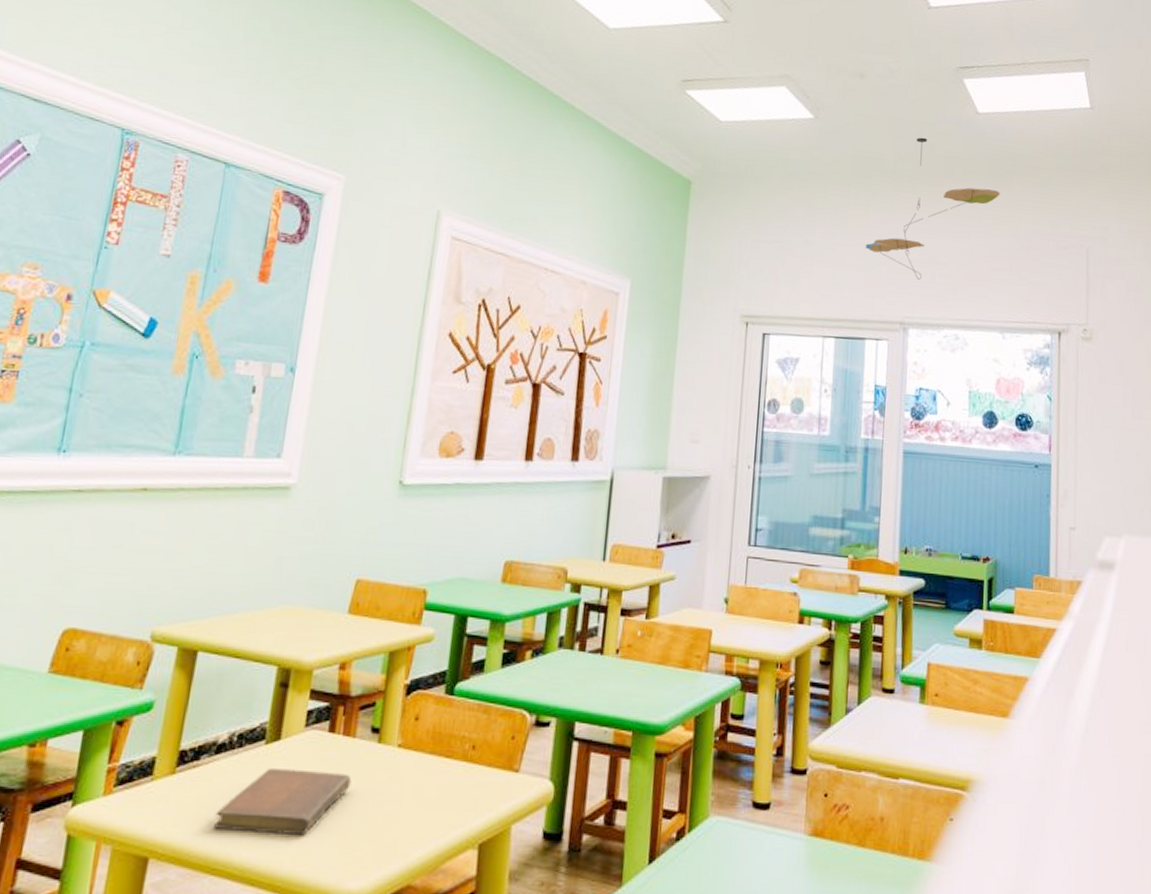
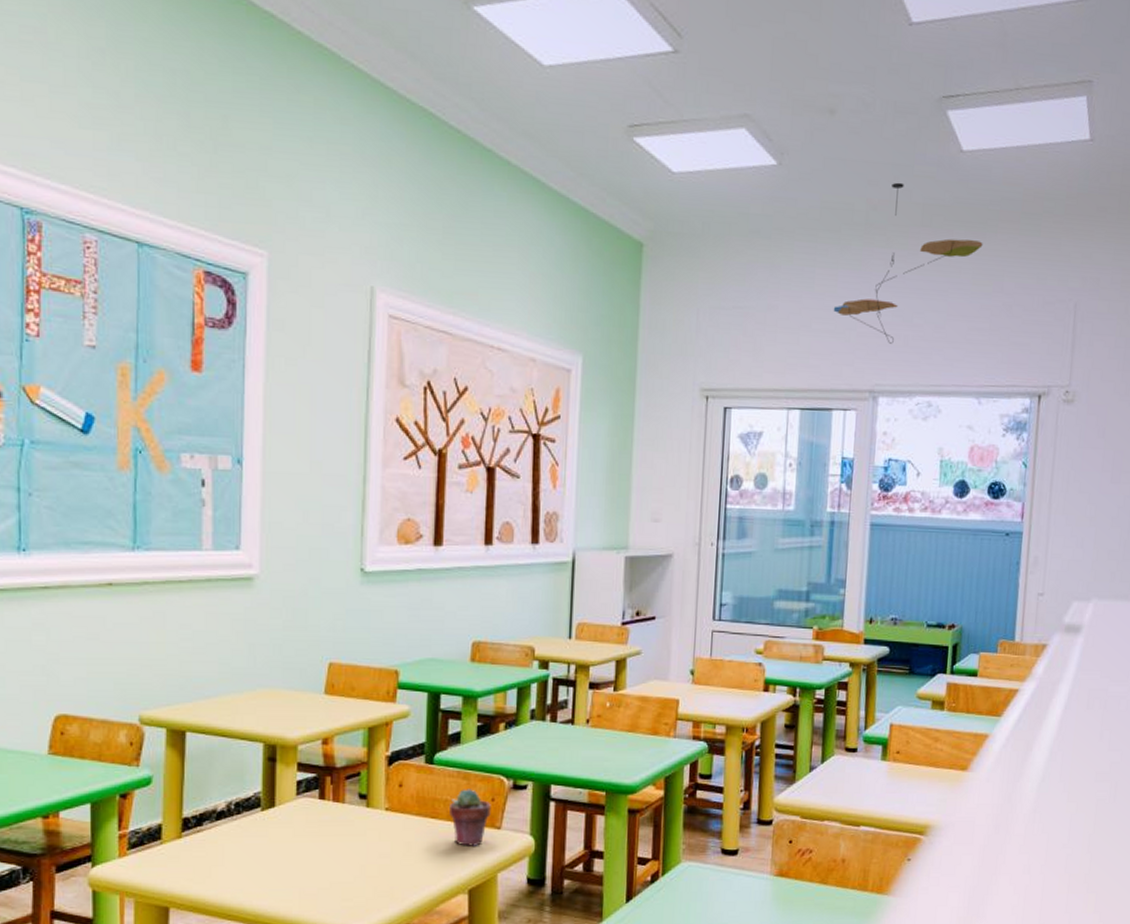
notebook: present [214,767,352,836] -> none [224,830,345,887]
potted succulent: none [465,724,511,792] -> present [449,789,491,846]

